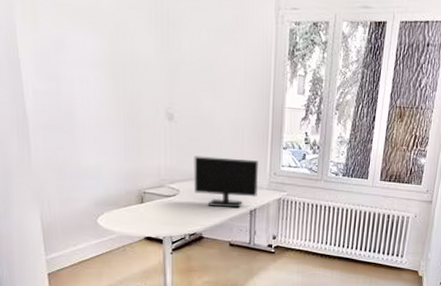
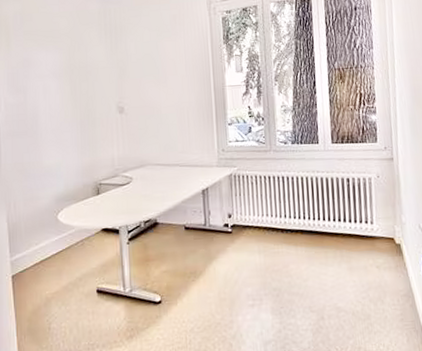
computer monitor: present [194,156,259,209] -> none [144,139,209,191]

